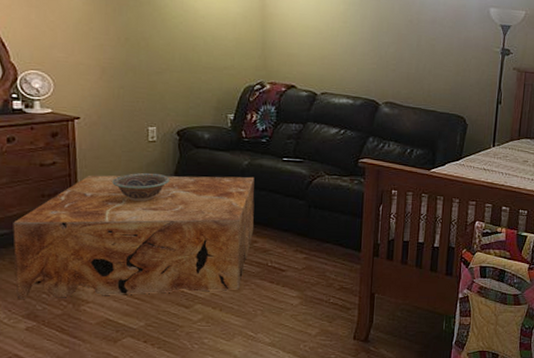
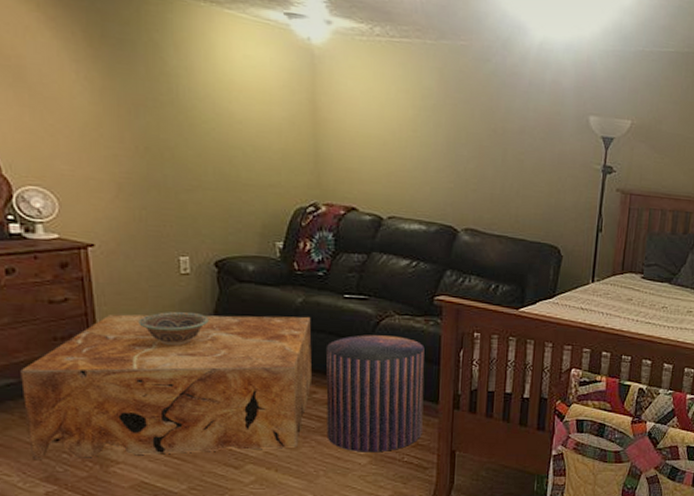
pouf: none [264,192,350,295] -> present [325,335,425,453]

